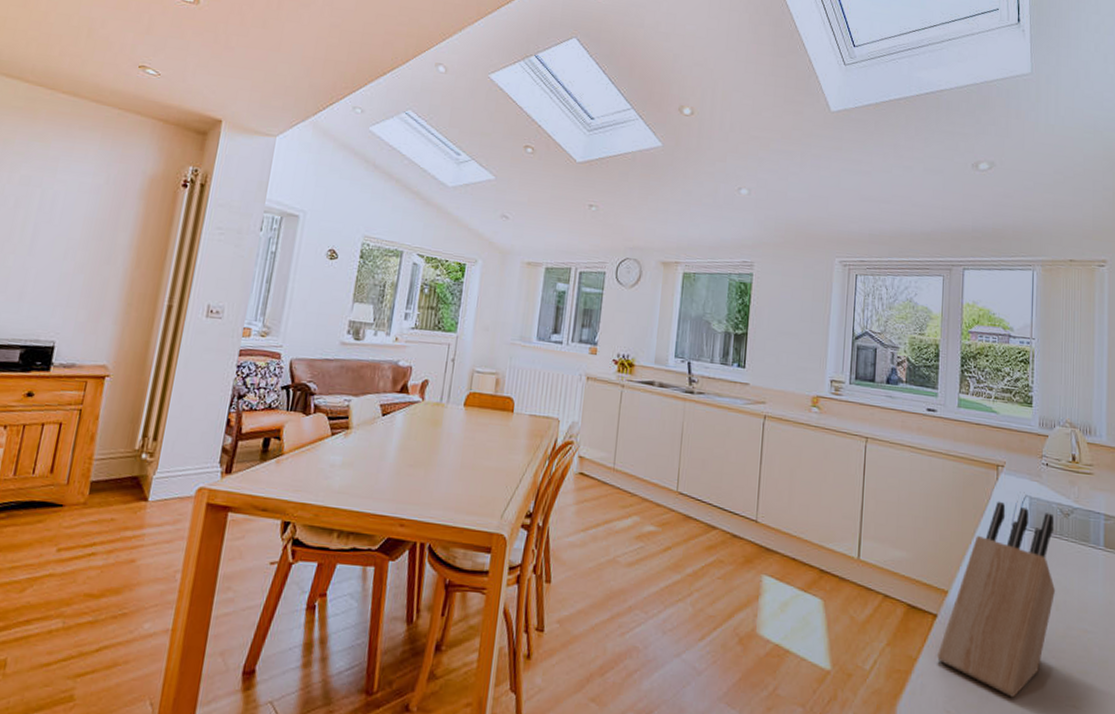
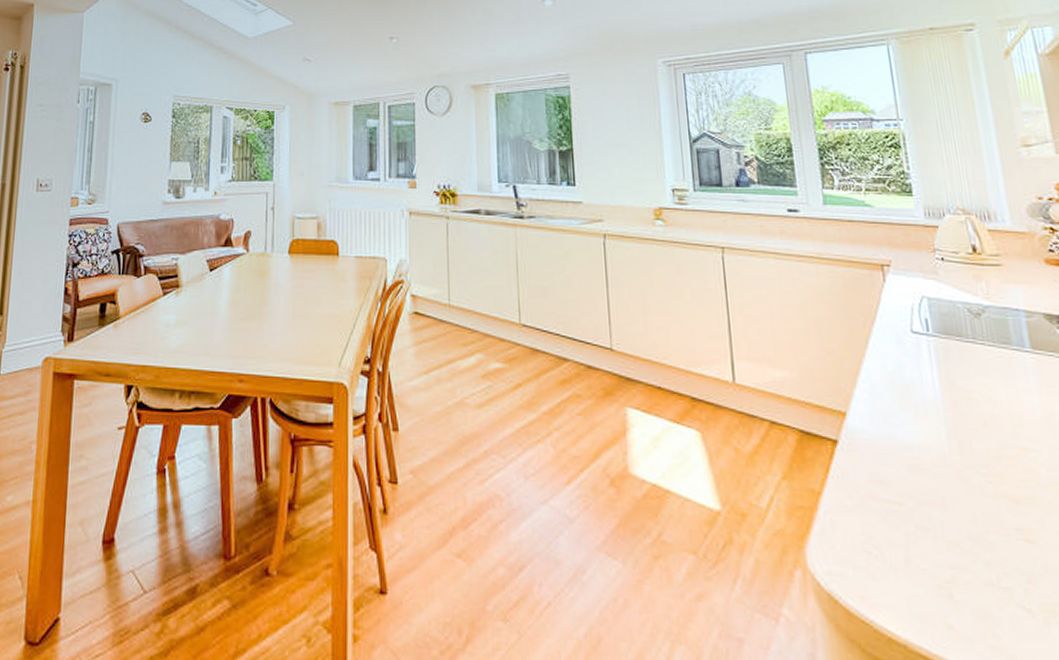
knife block: present [937,501,1056,698] -> none [845,305,980,533]

